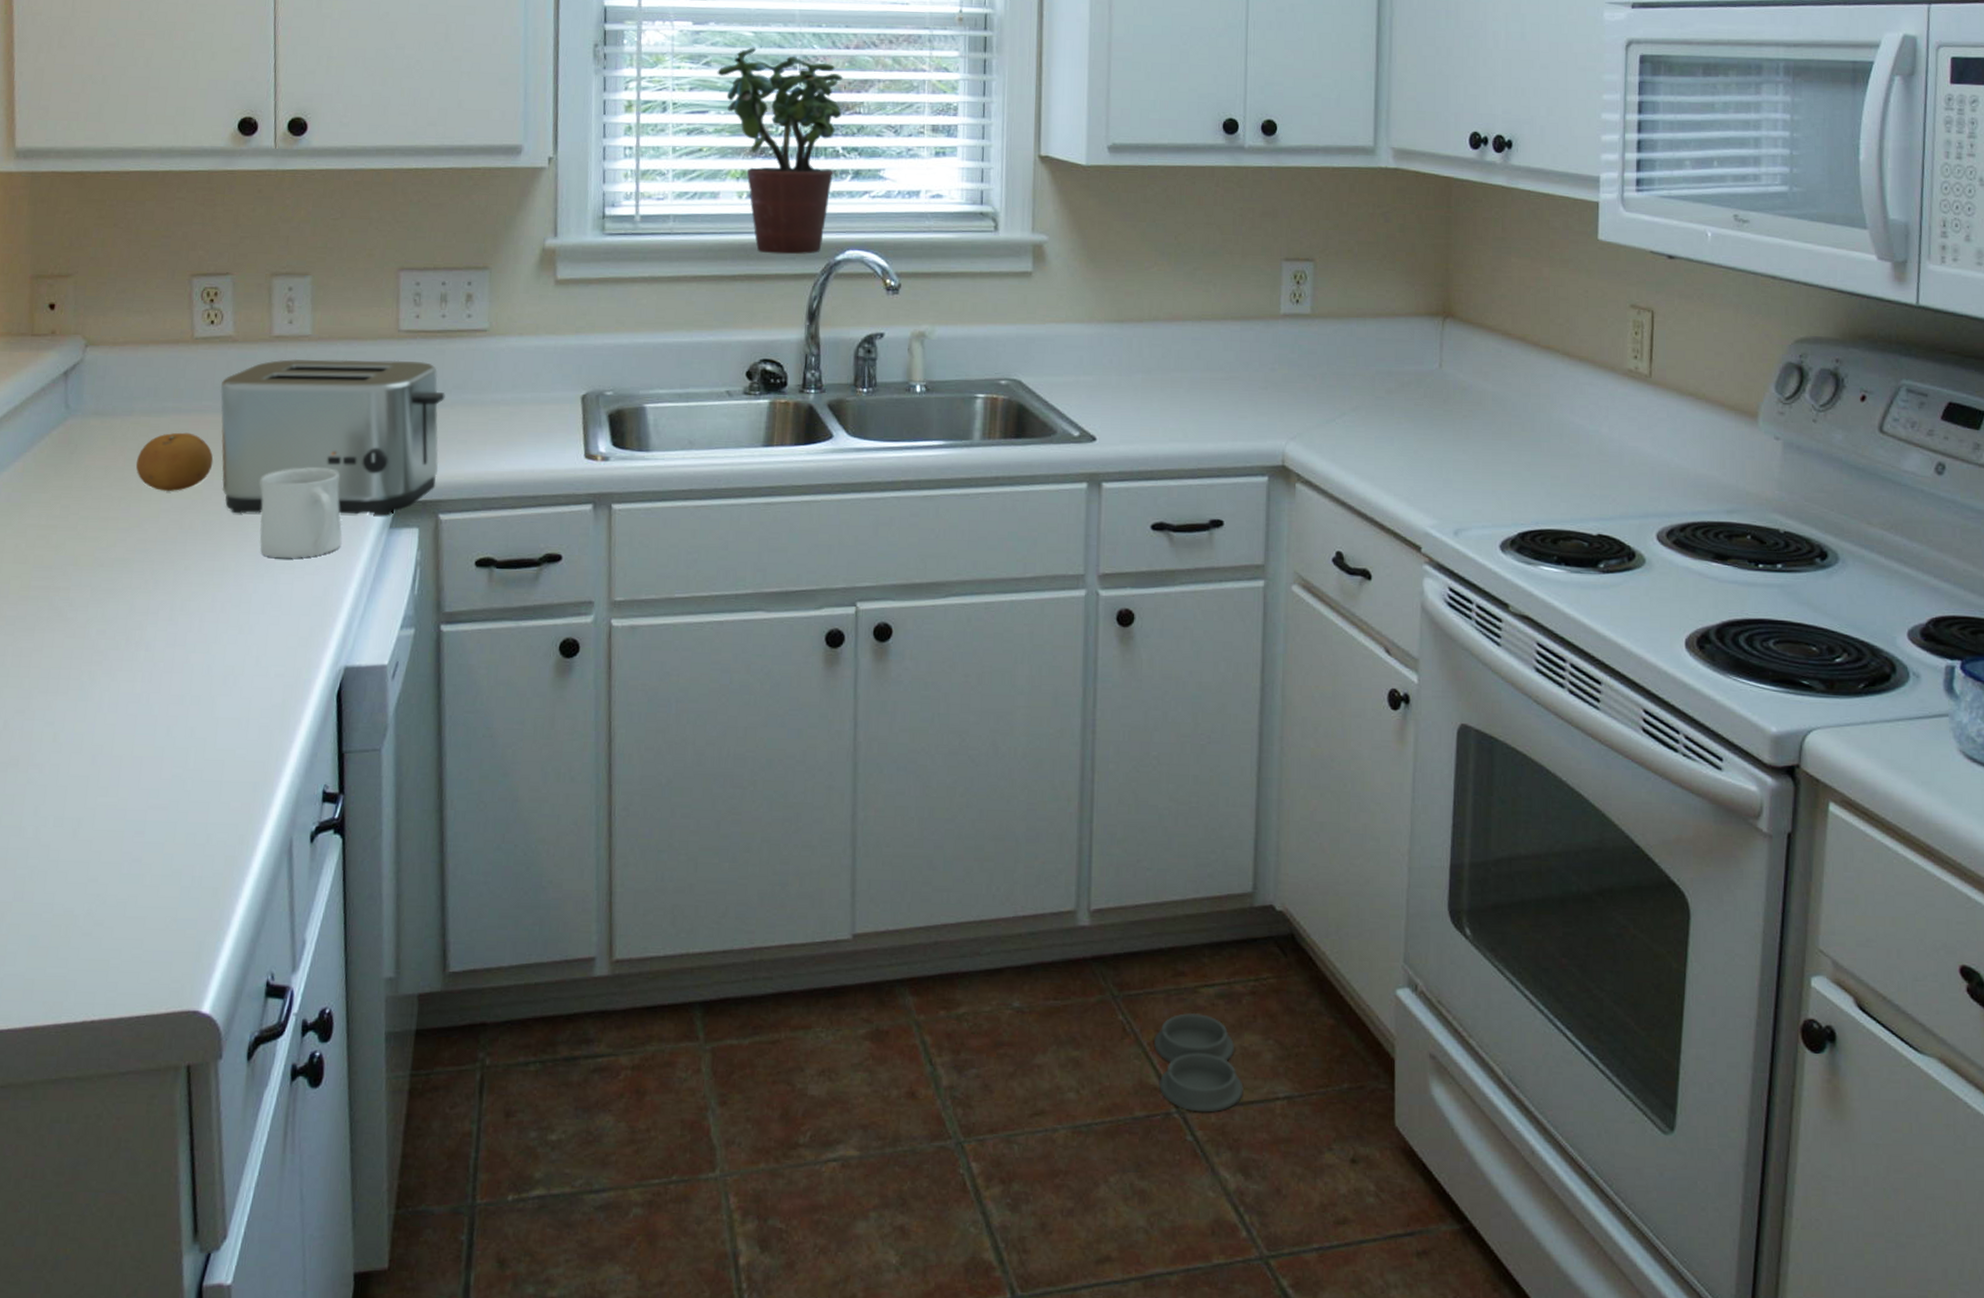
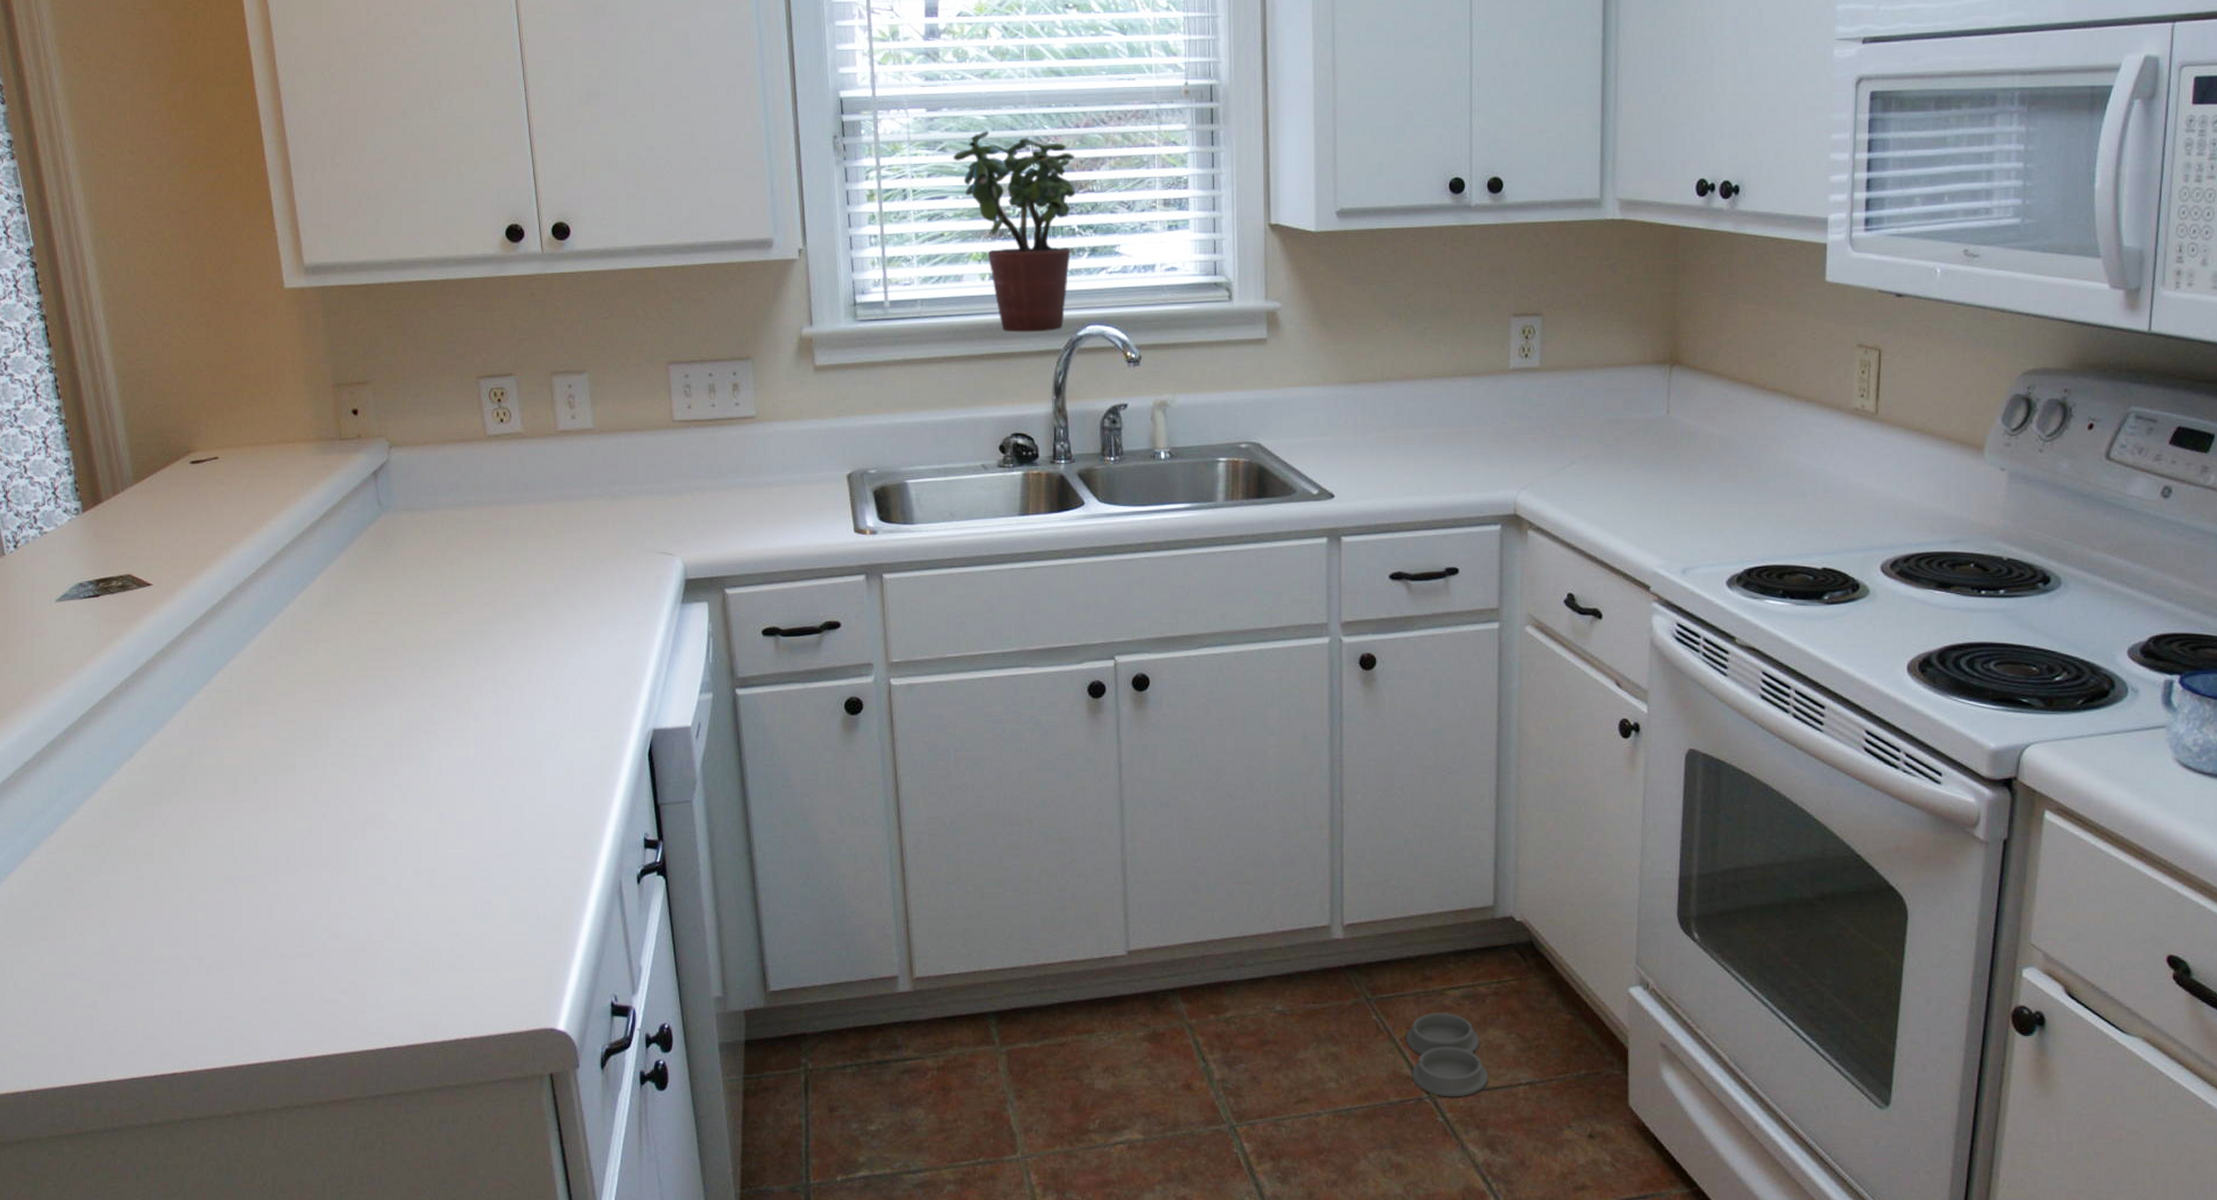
fruit: present [135,432,214,491] -> none [447,523,516,577]
toaster: present [220,358,445,515] -> none [515,448,721,594]
mug: present [260,468,342,558] -> none [560,551,640,634]

